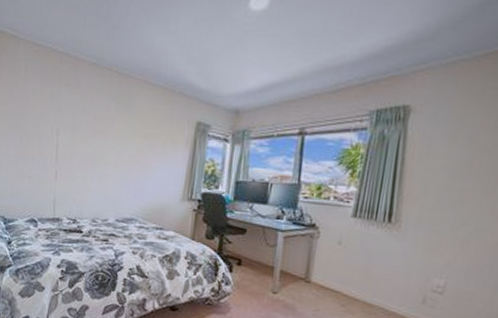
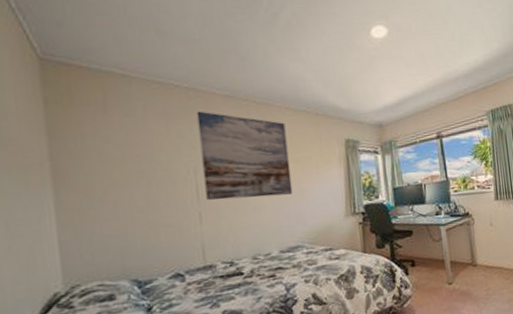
wall art: none [63,76,141,168] -> present [196,111,293,200]

